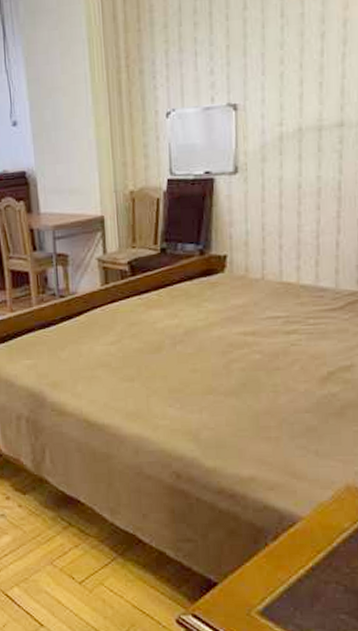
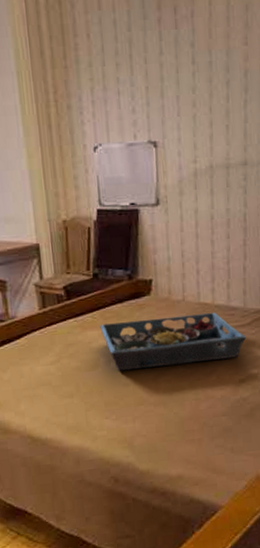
serving tray: none [166,294,338,356] -> present [100,313,247,372]

